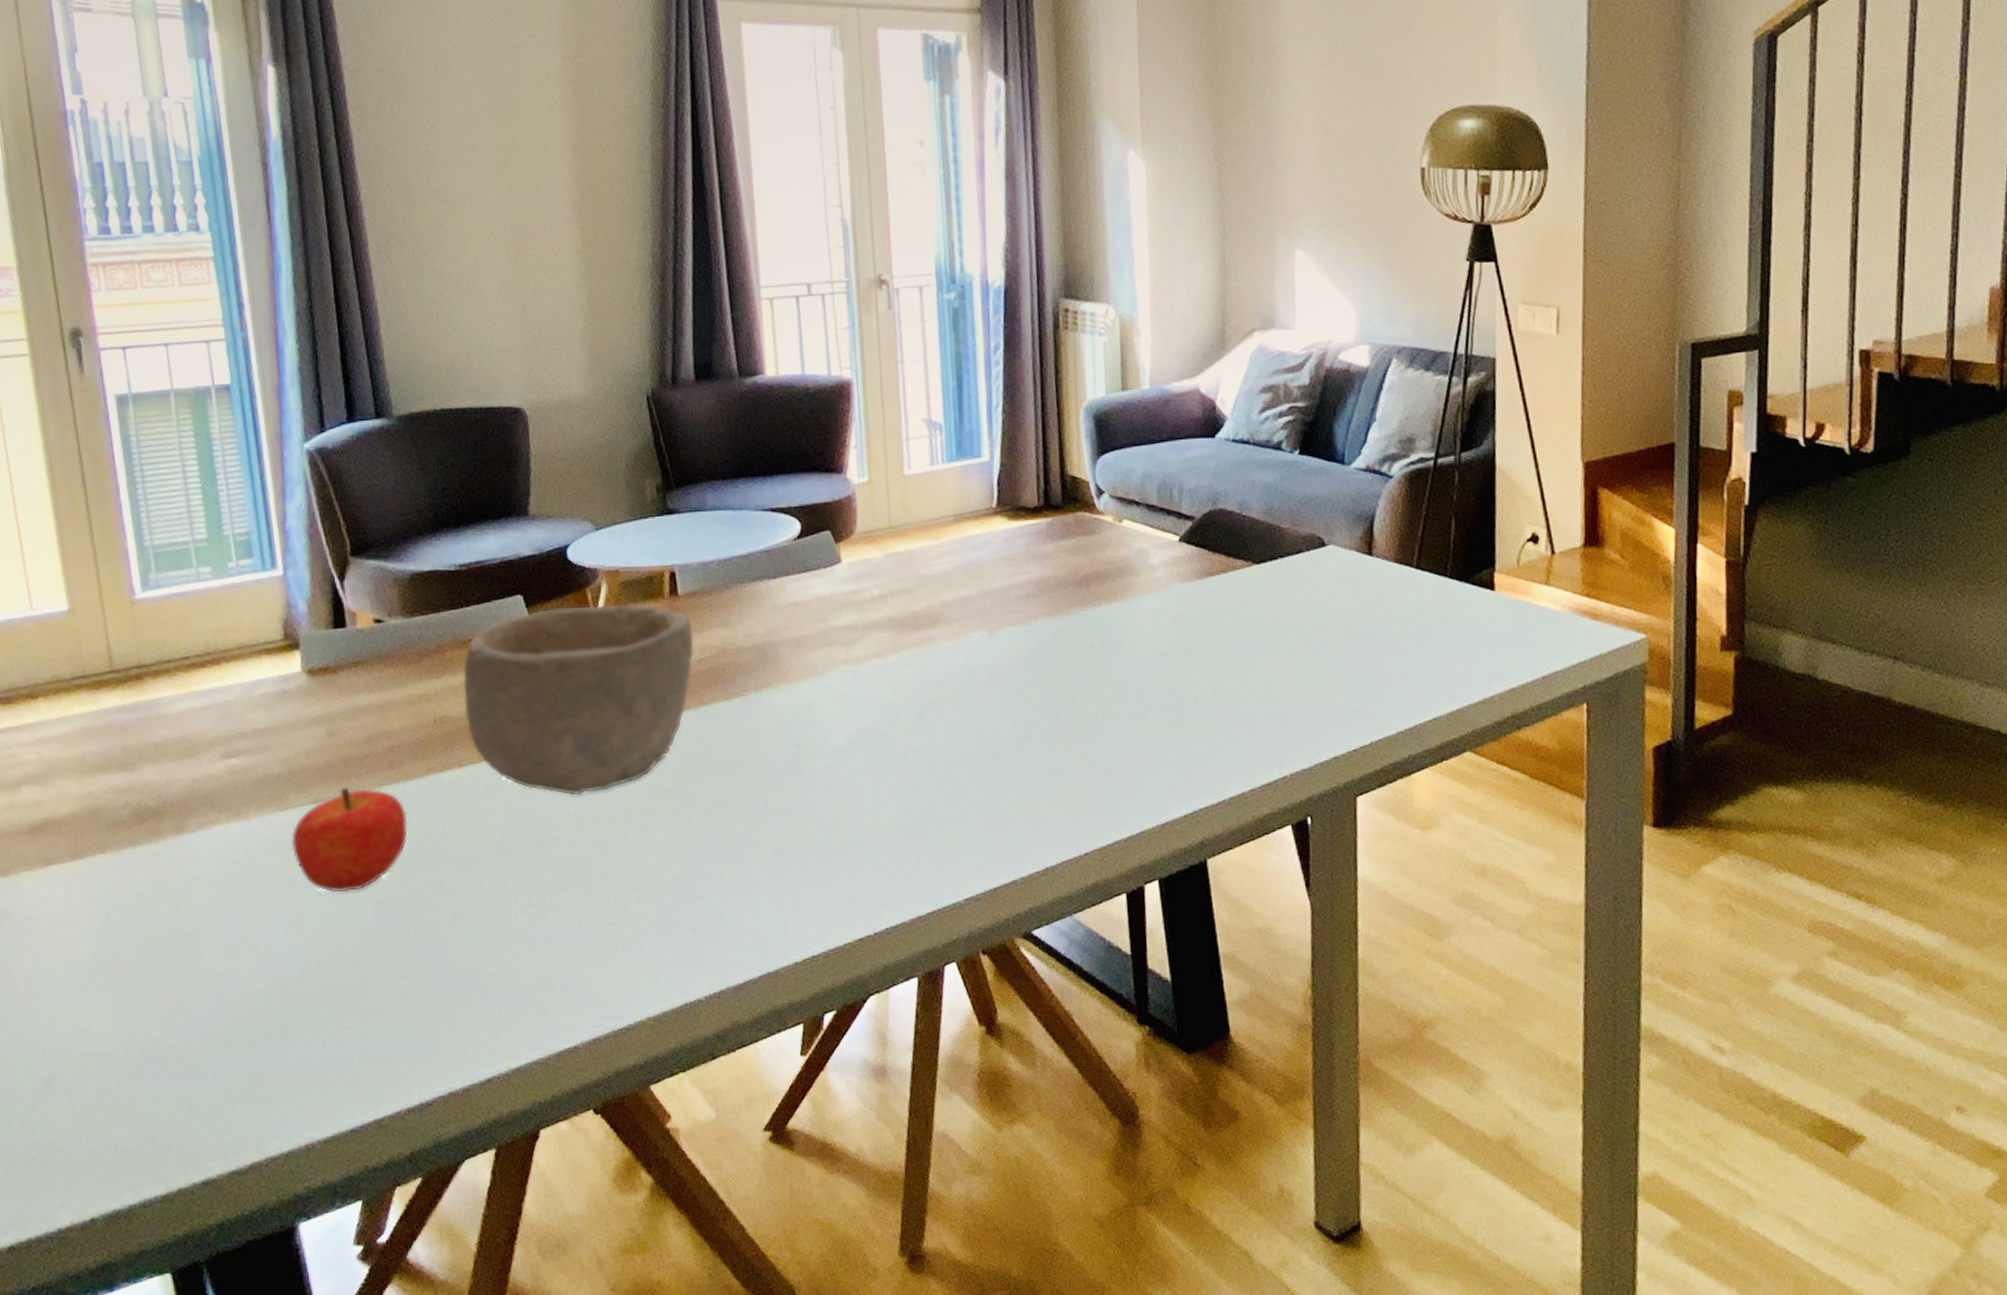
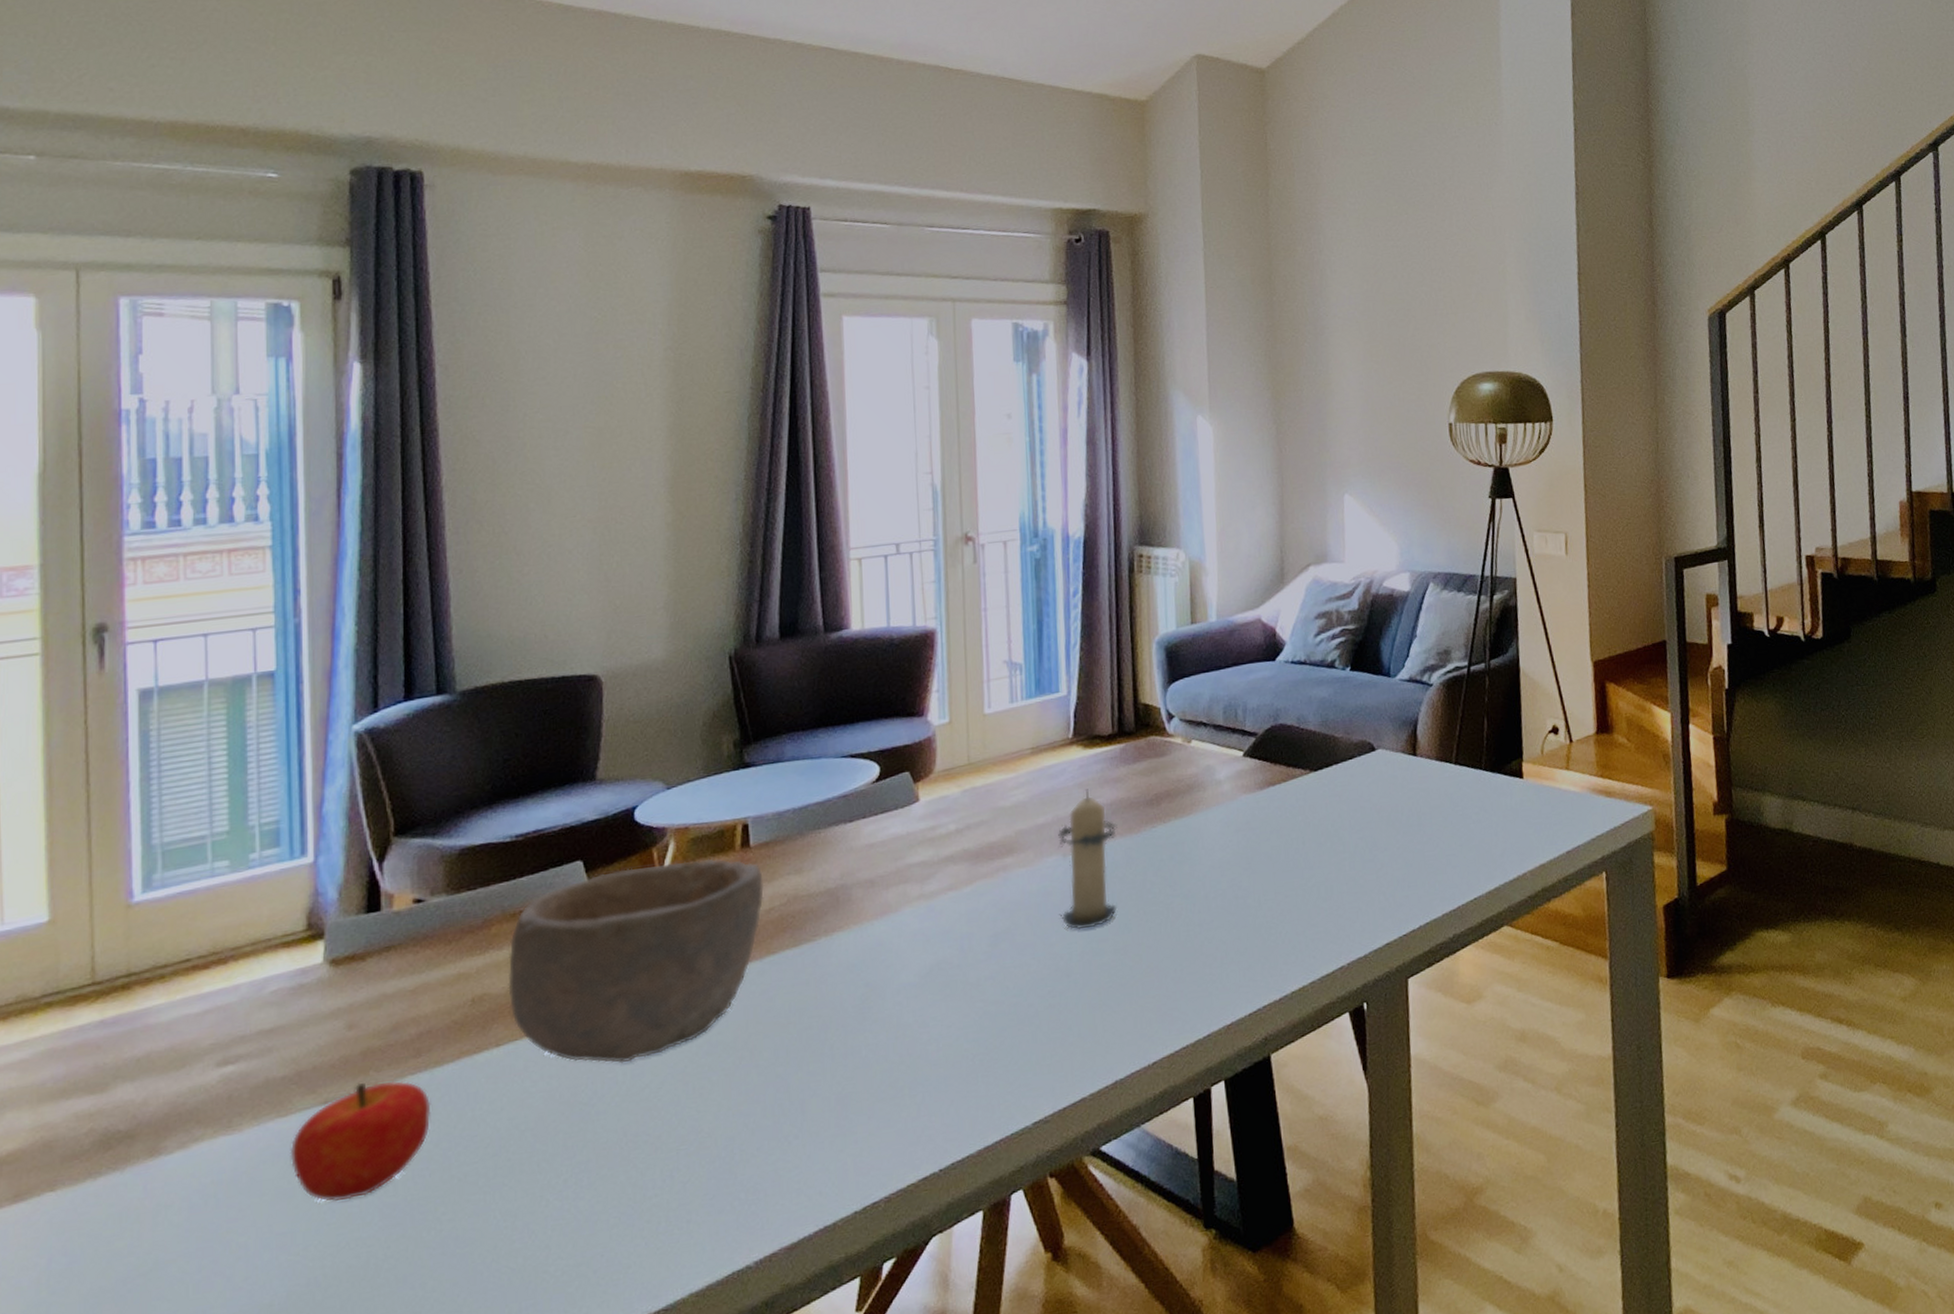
candle: none [983,564,1046,711] -> present [1058,789,1118,930]

